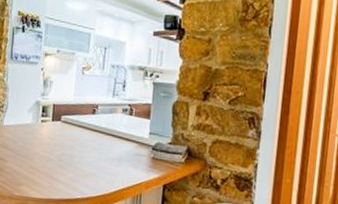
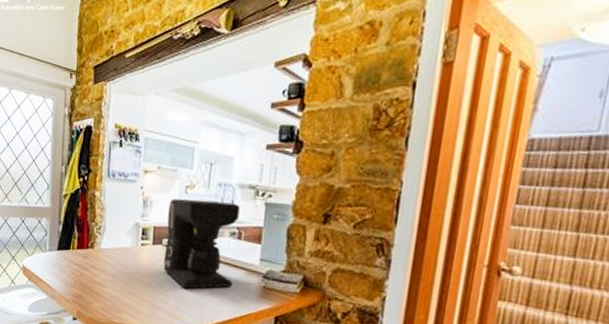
coffee maker: none [62,79,131,162] -> present [163,198,240,289]

